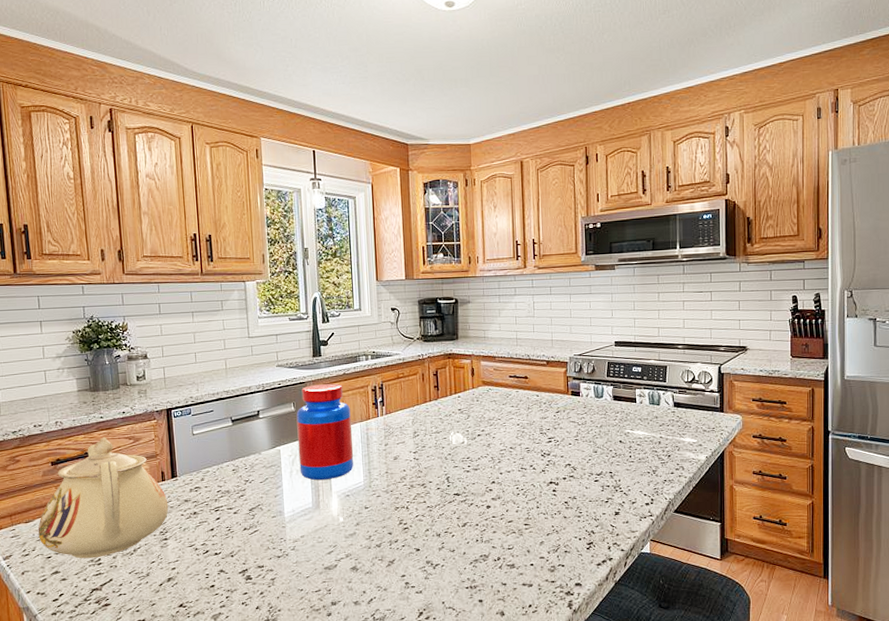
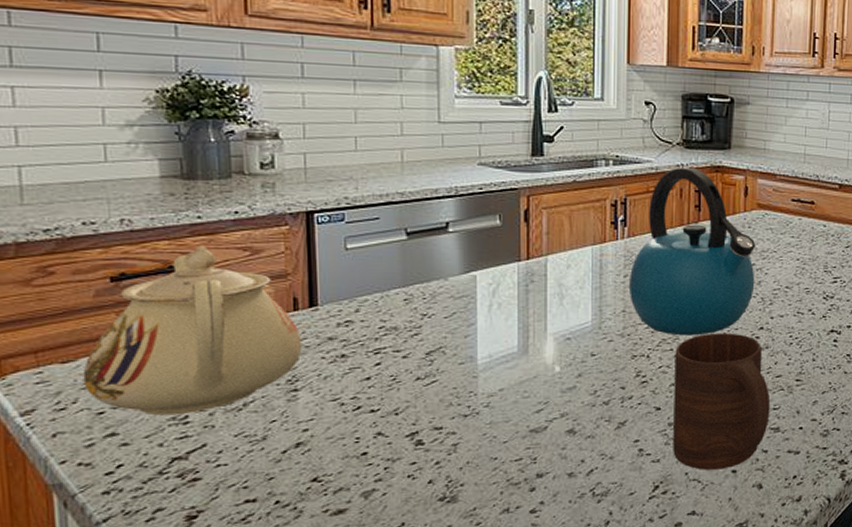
jar: present [296,383,354,481] -> none [502,192,581,318]
kettle: none [388,356,486,491] -> present [628,167,756,336]
cup: none [427,487,506,600] -> present [673,333,771,470]

